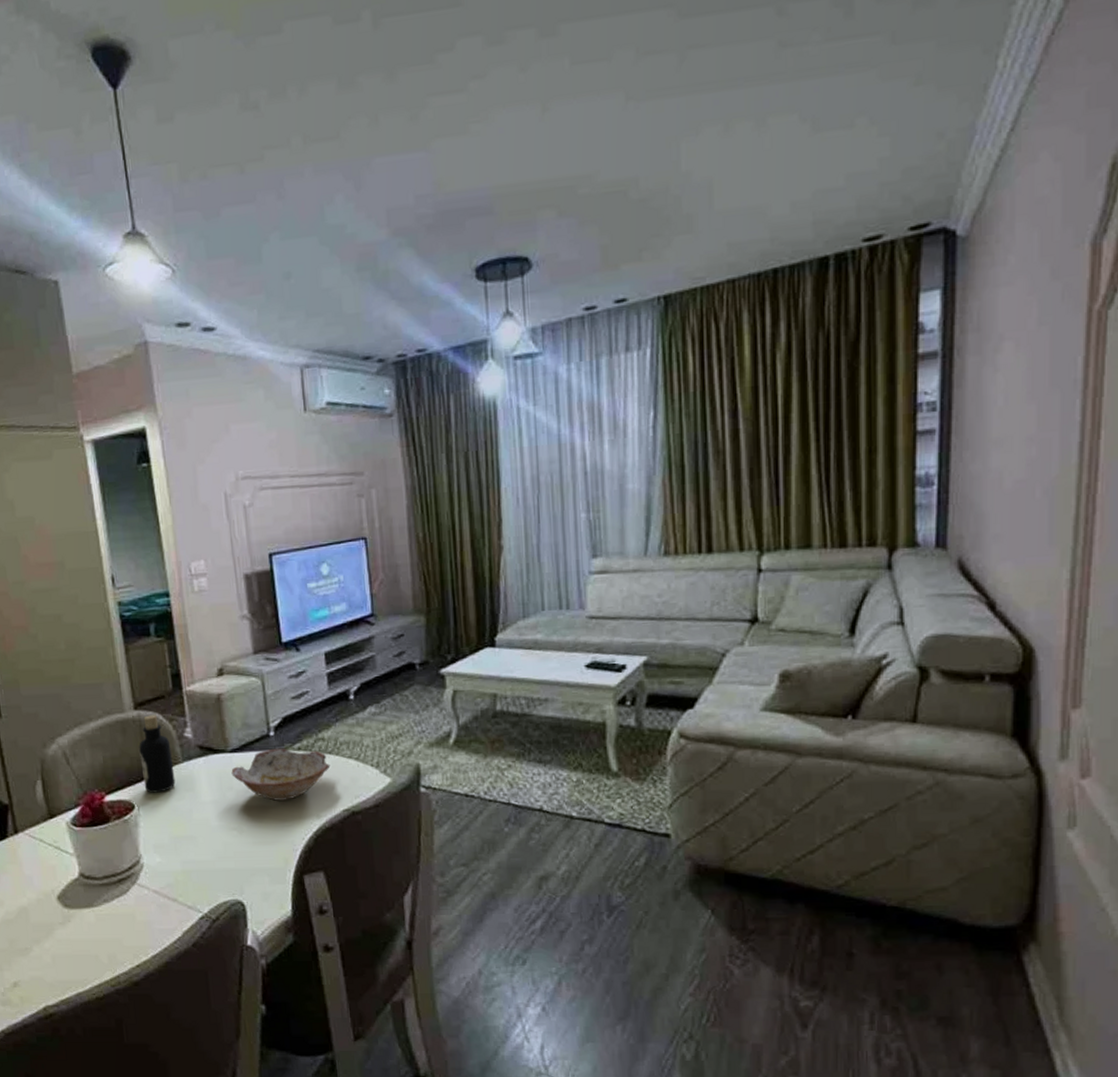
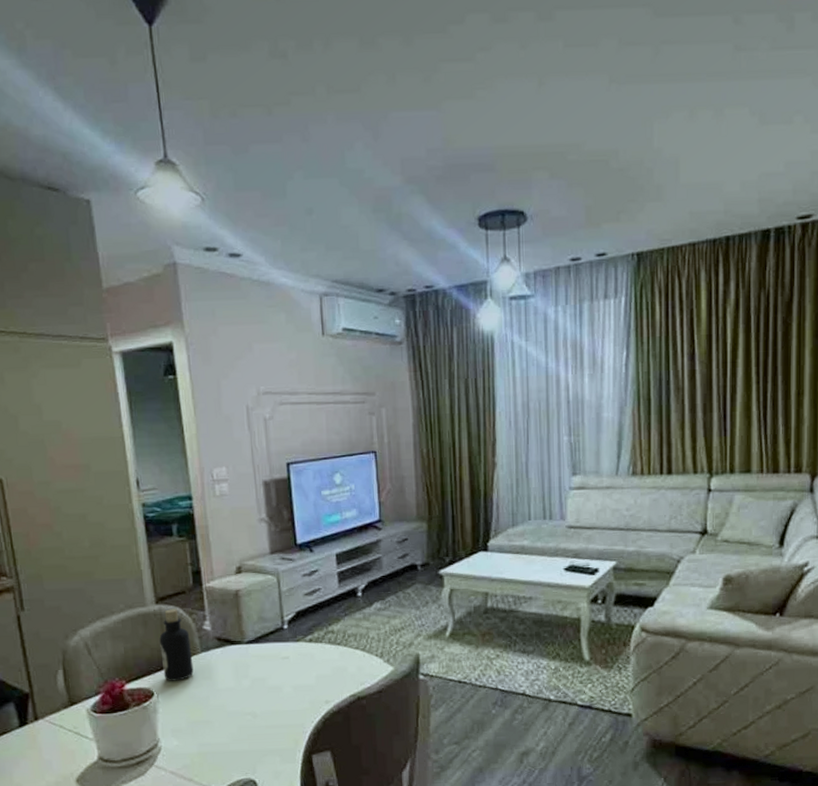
bowl: present [231,748,331,801] -> none [247,639,339,688]

